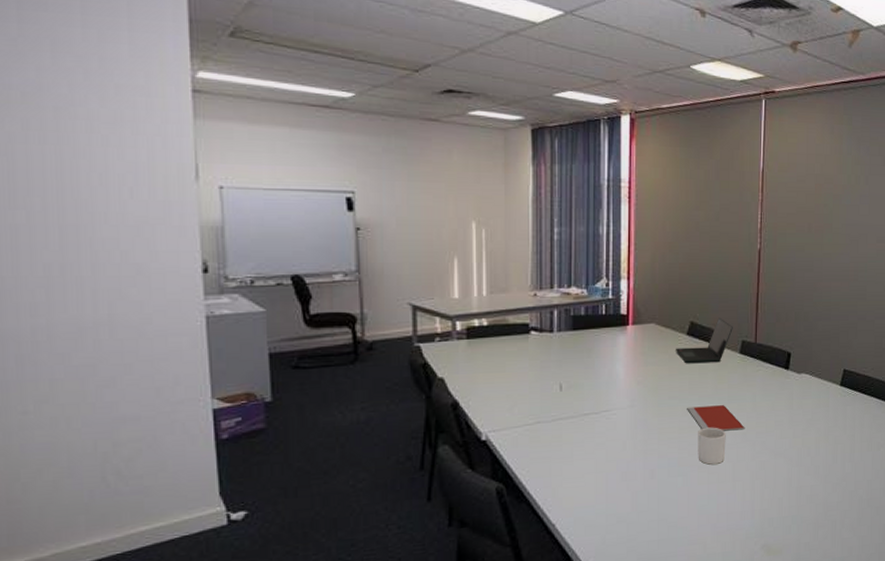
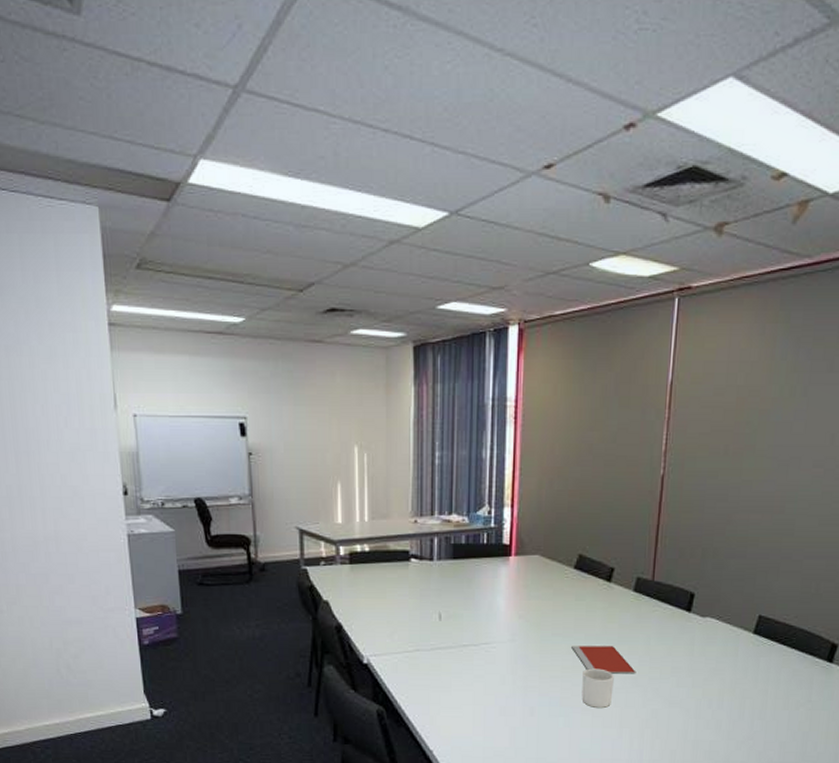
laptop: present [676,317,733,363] -> none [561,551,627,599]

